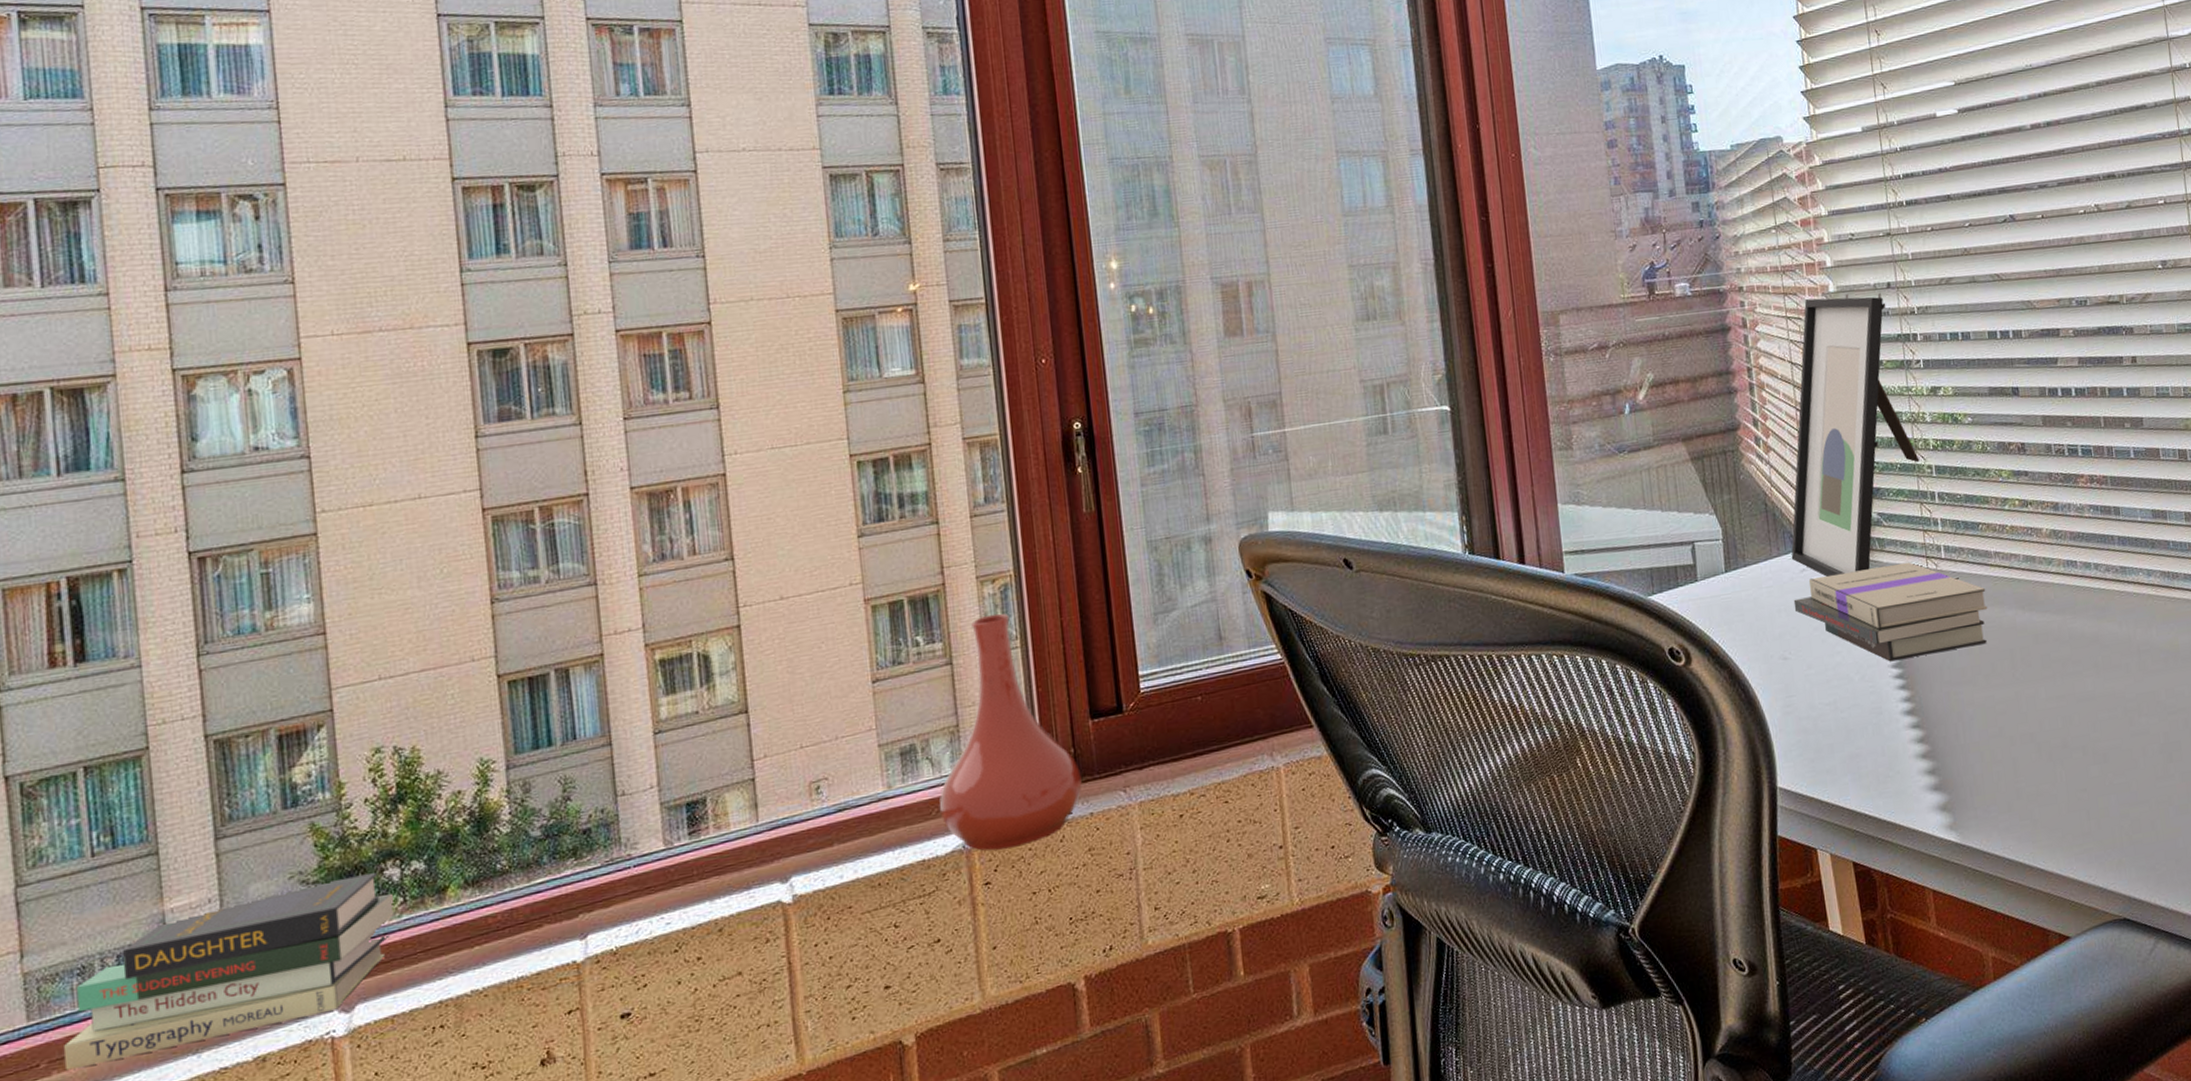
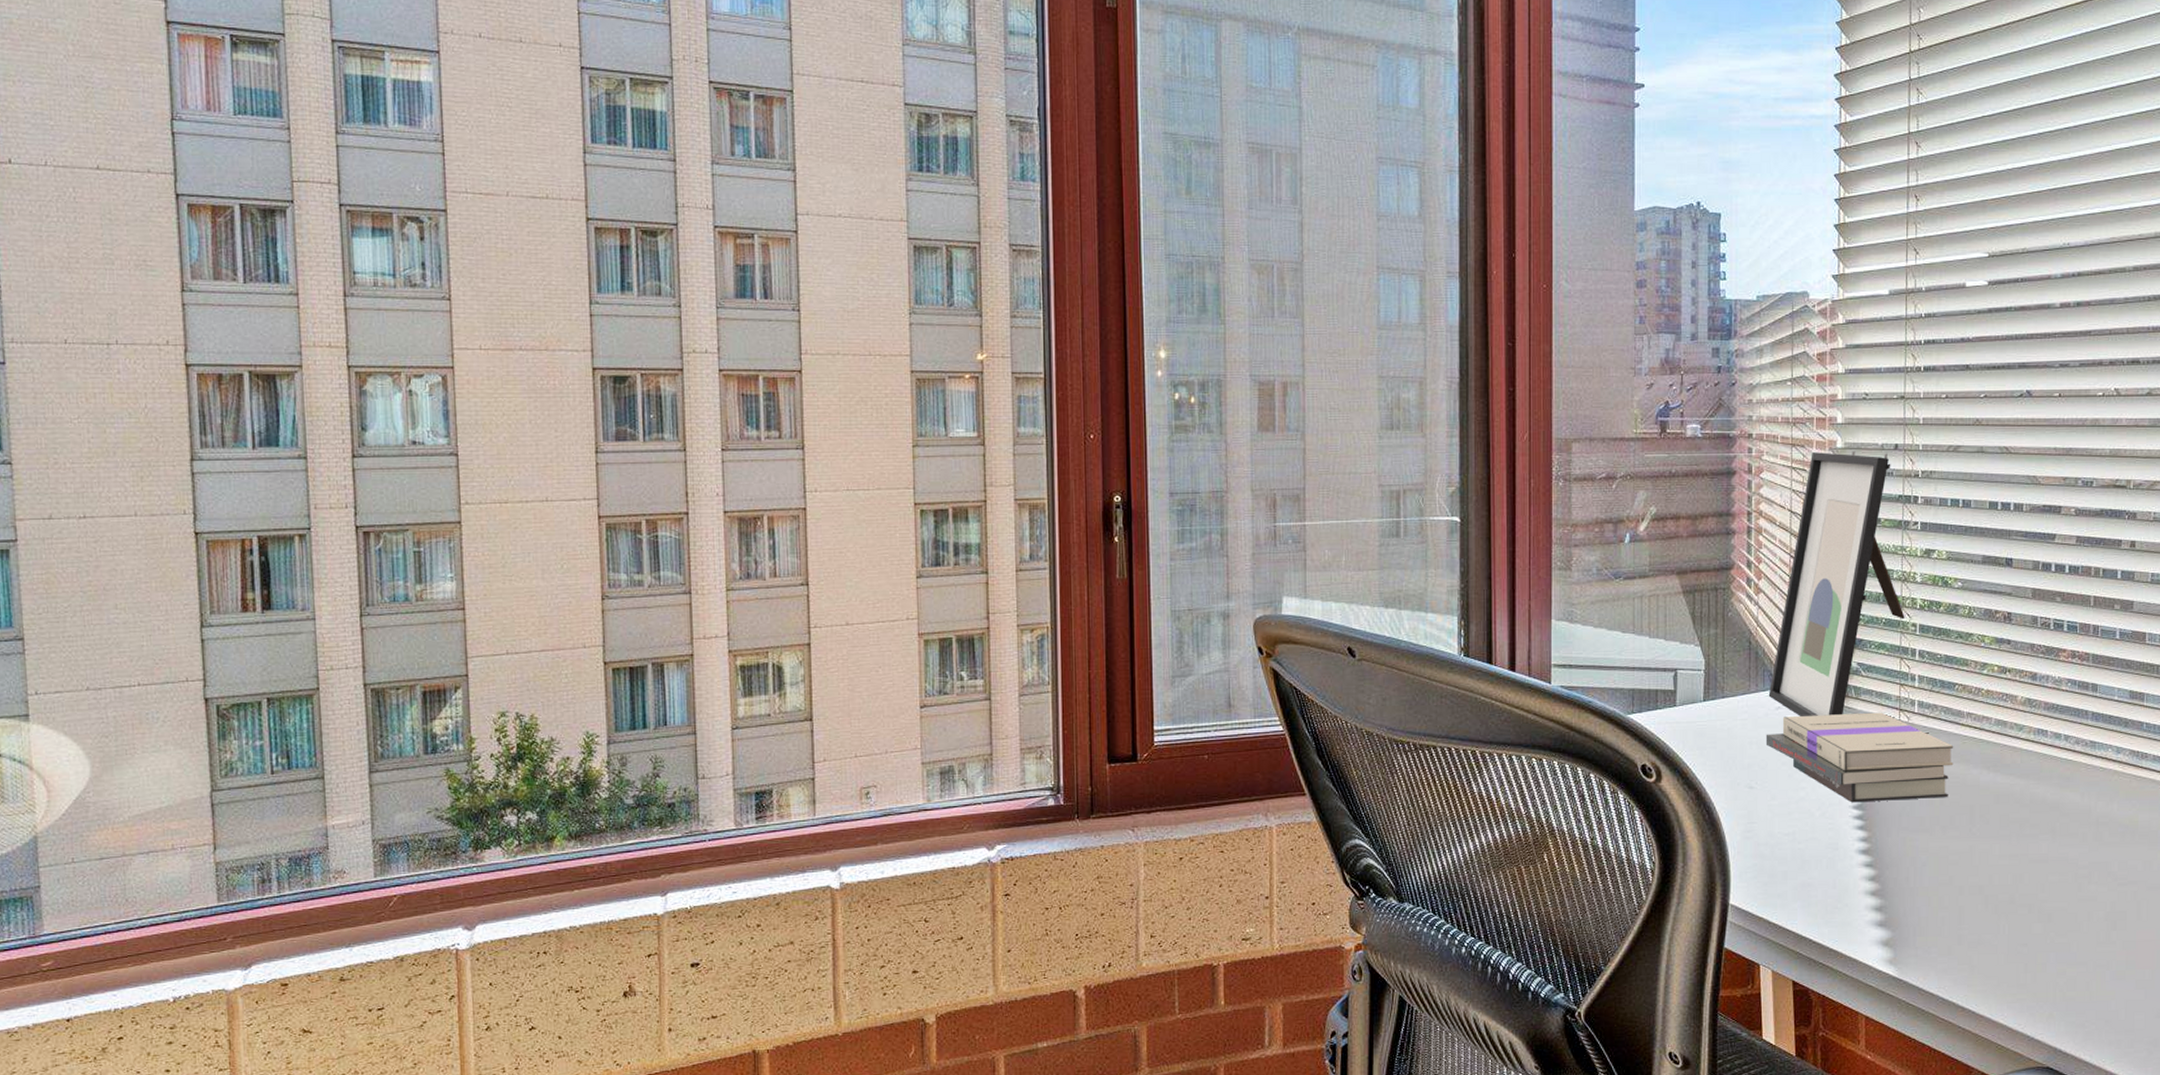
books: present [63,873,394,1071] -> none [245,817,511,946]
vase: present [939,613,1082,852] -> none [970,660,1096,868]

